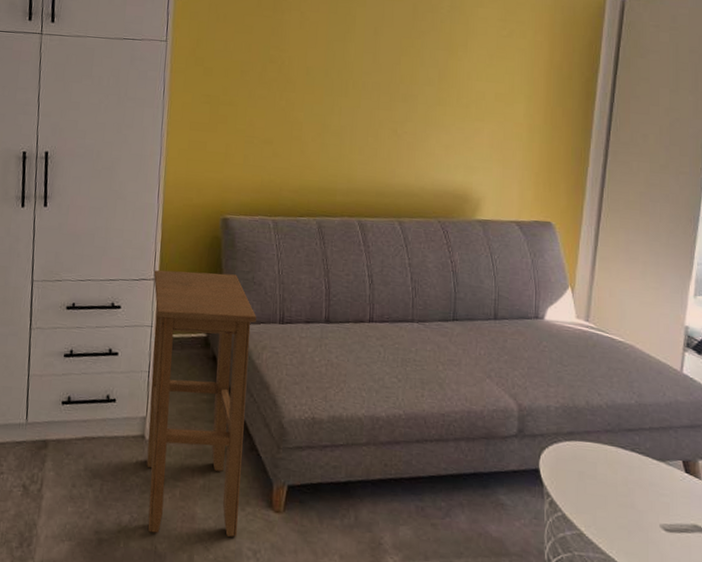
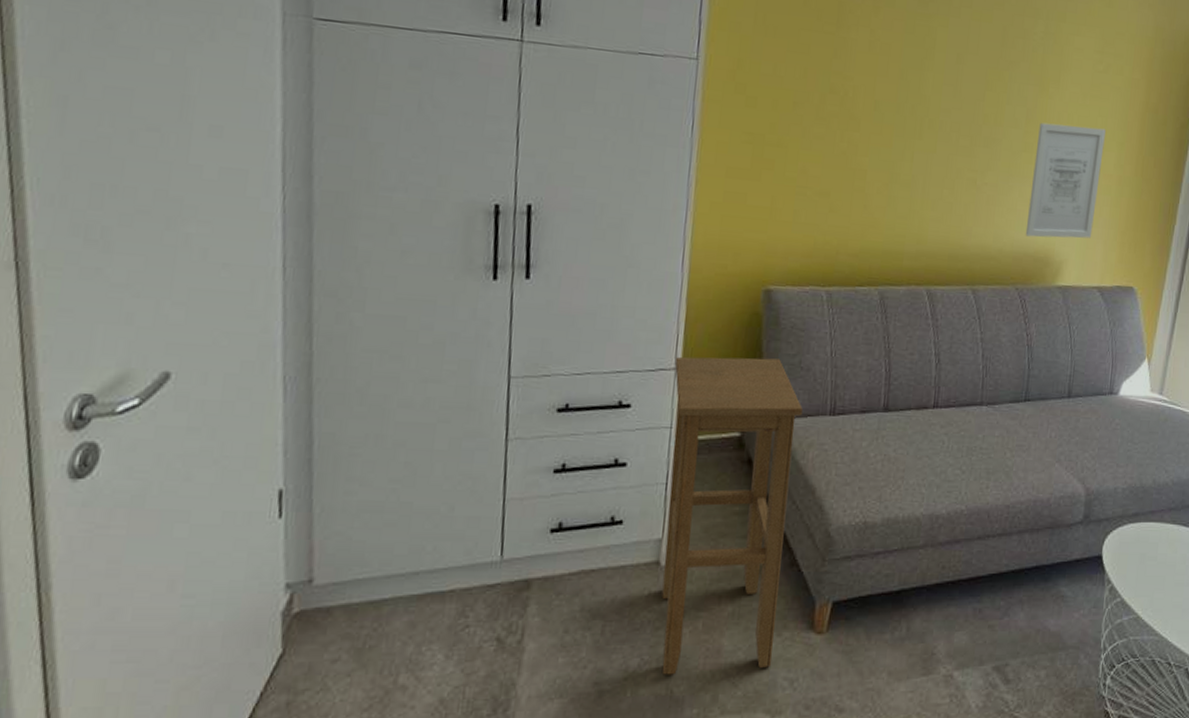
wall art: none [444,80,513,179] -> present [1025,122,1106,239]

